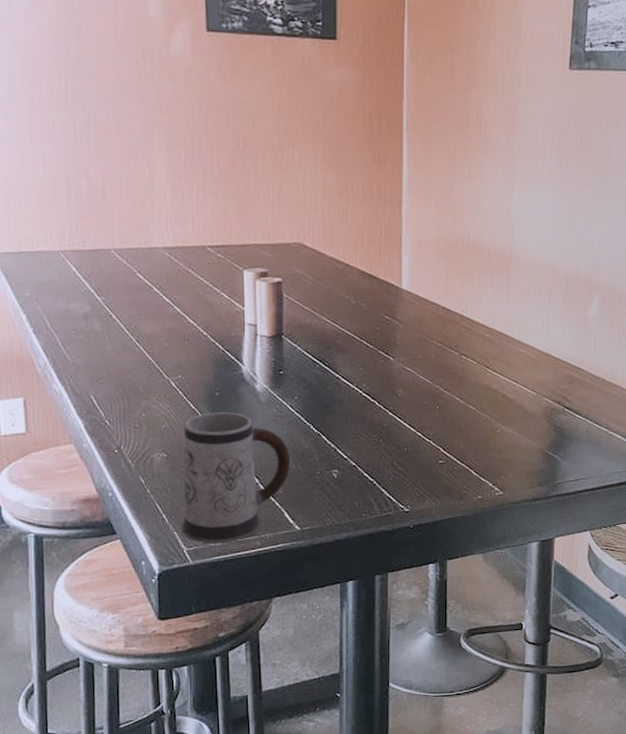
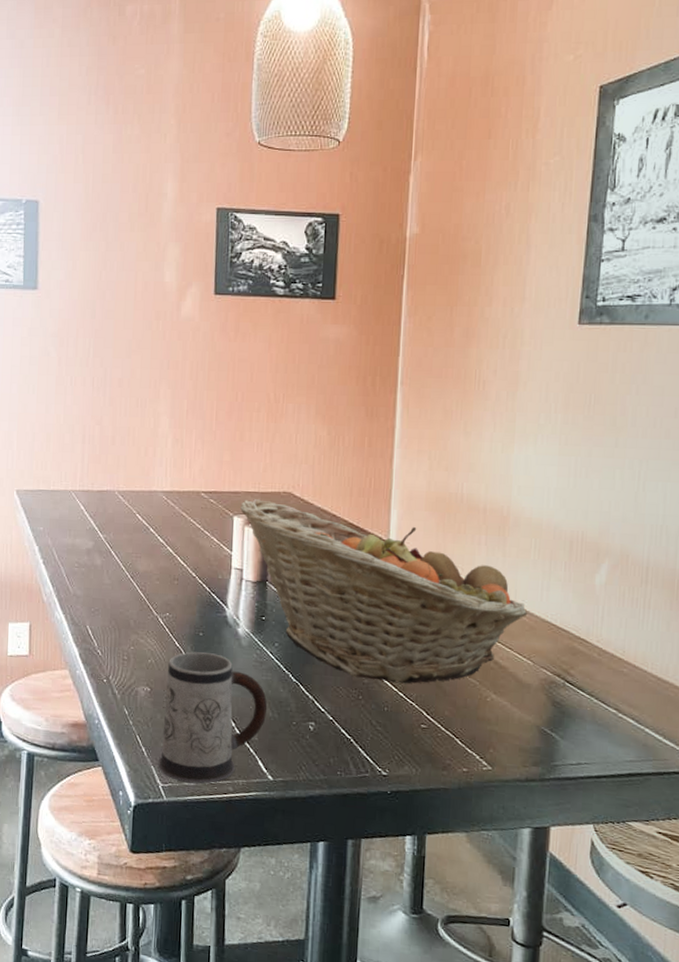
fruit basket: none [250,252,531,424] -> present [240,499,528,684]

